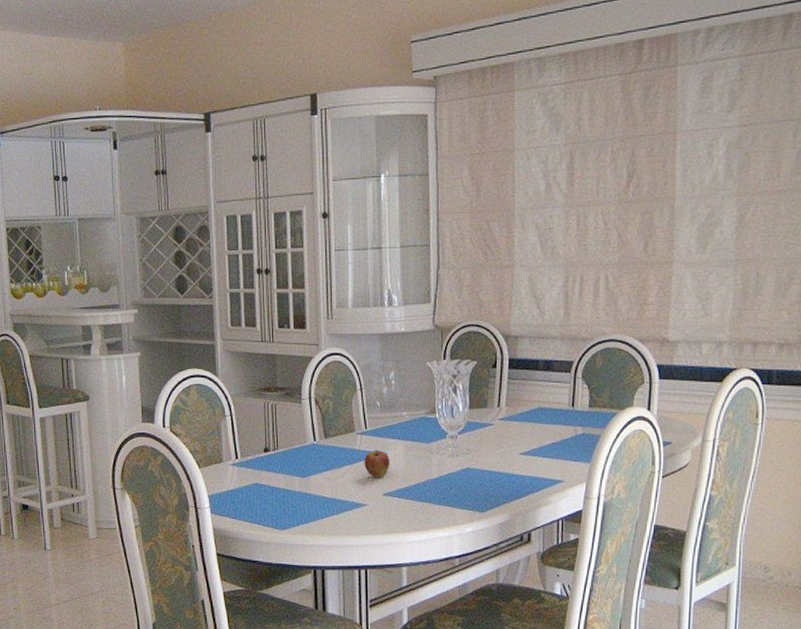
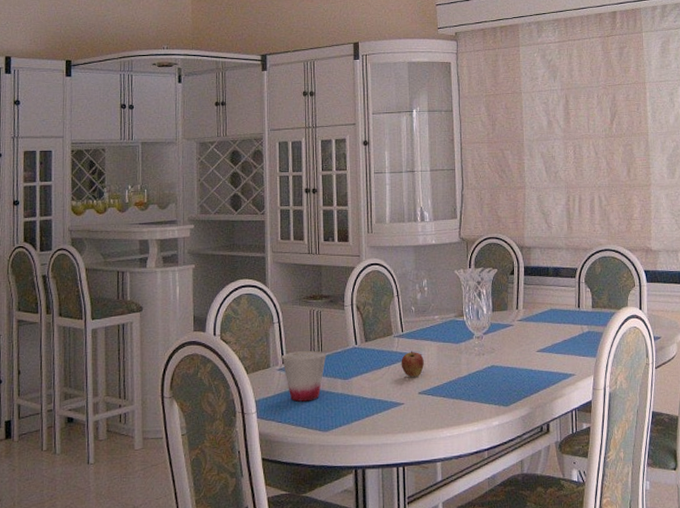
cup: none [234,446,283,498] -> present [281,351,327,402]

